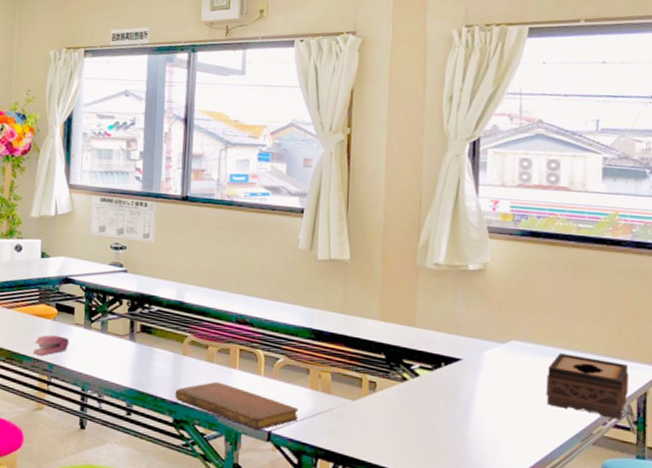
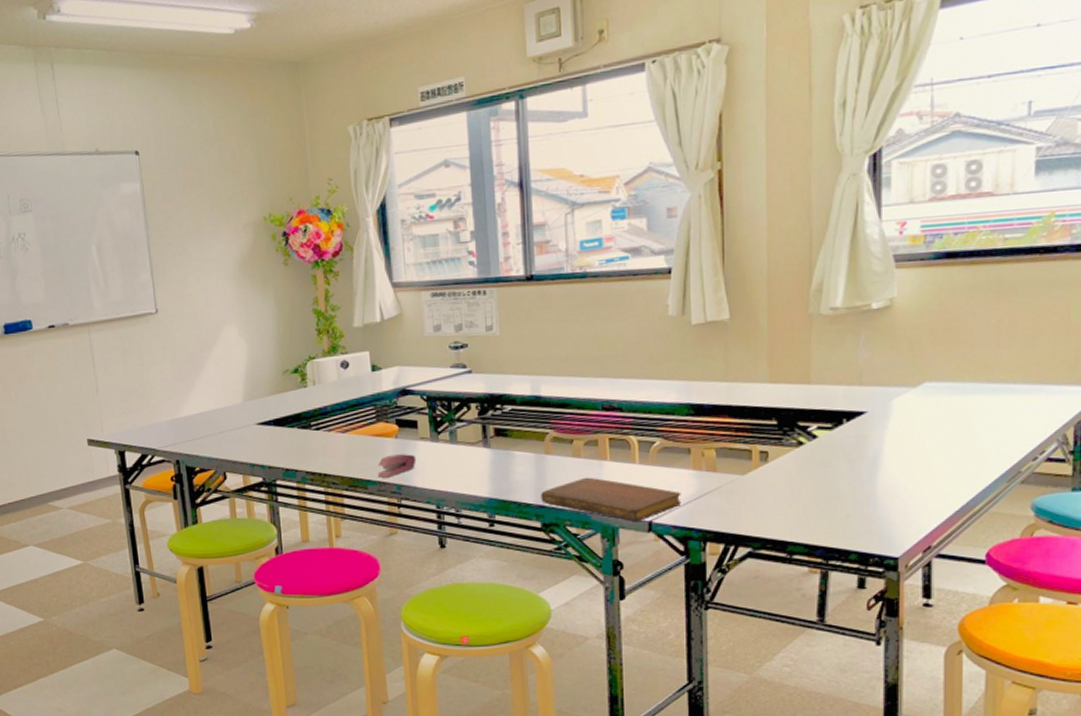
tissue box: present [546,353,629,420] -> none [966,387,1065,452]

